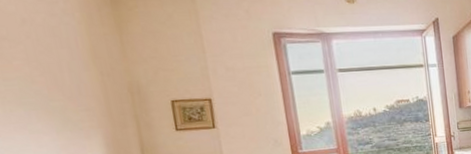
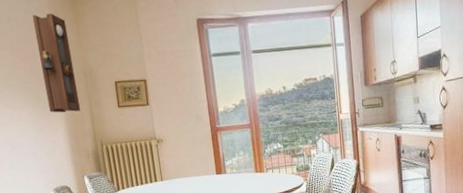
pendulum clock: none [56,17,125,138] -> present [32,13,80,113]

